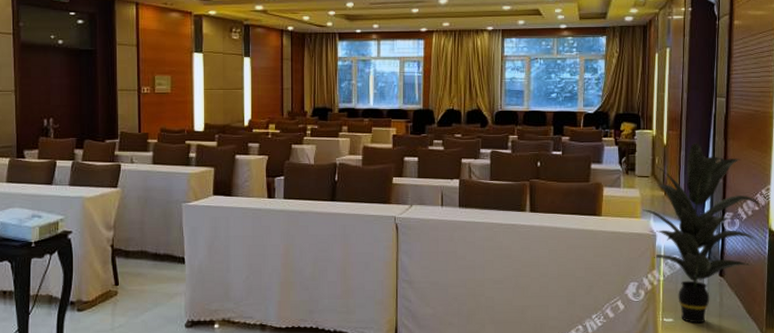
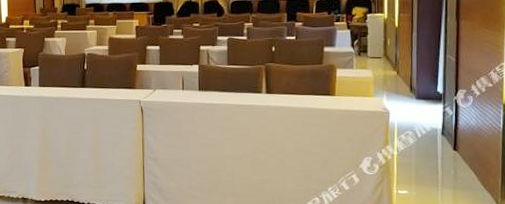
indoor plant: present [642,143,764,324] -> none [375,24,498,195]

